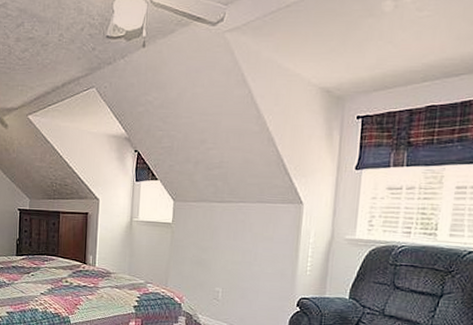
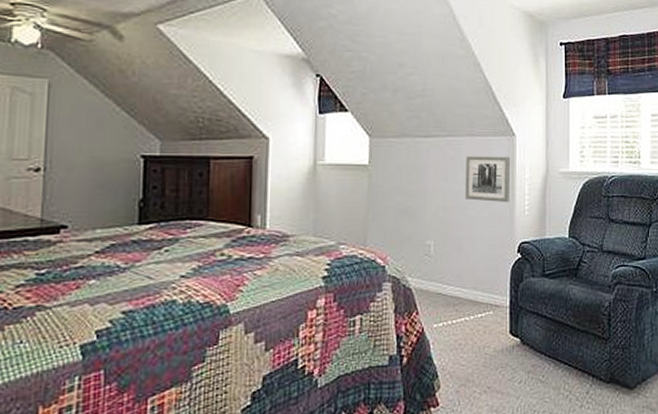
wall art: none [252,219,296,262] -> present [465,155,510,202]

